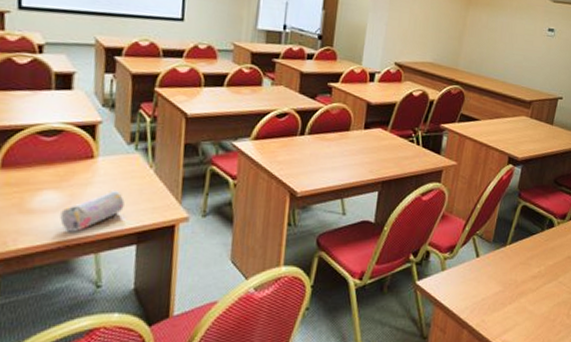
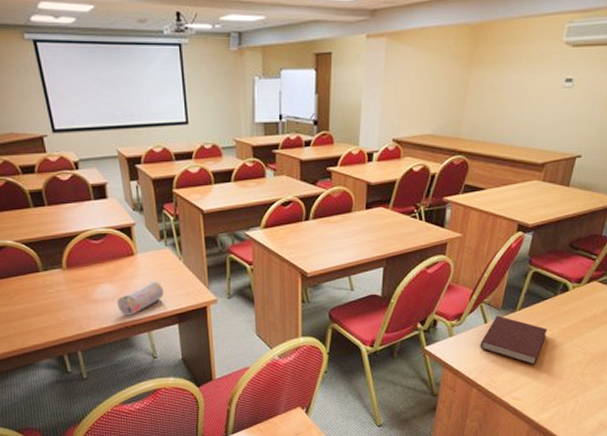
notebook: none [471,249,536,304] -> present [480,315,547,365]

